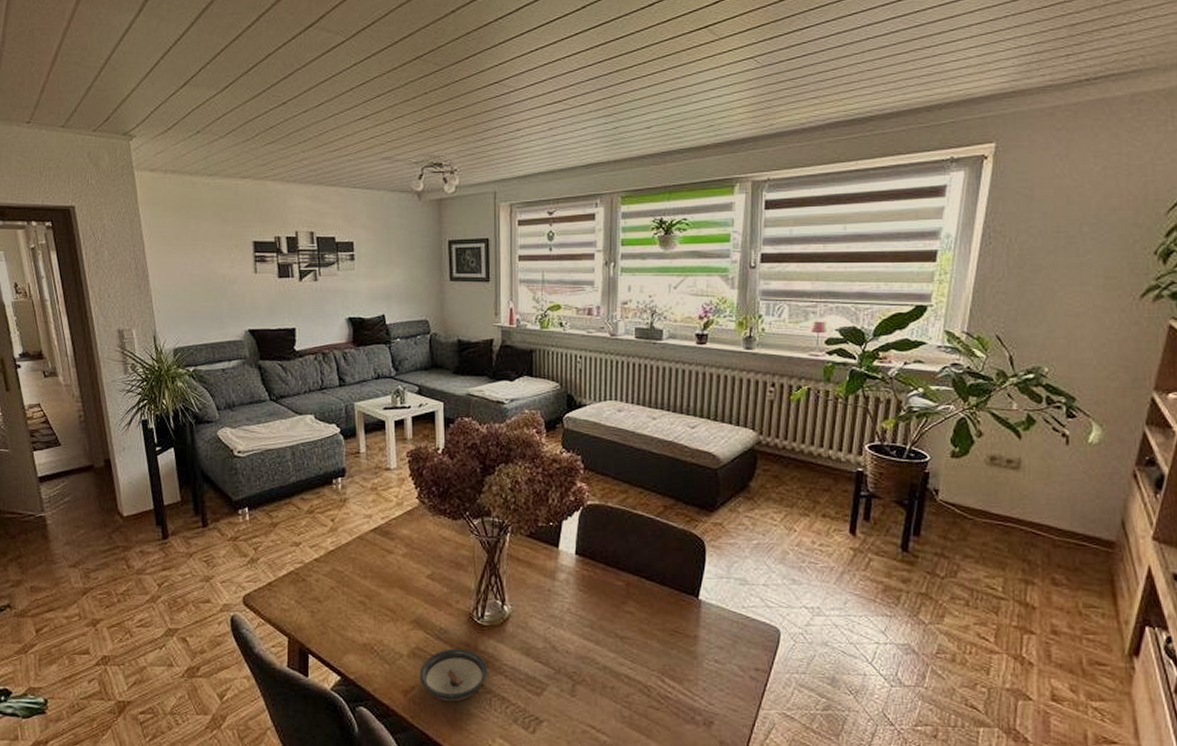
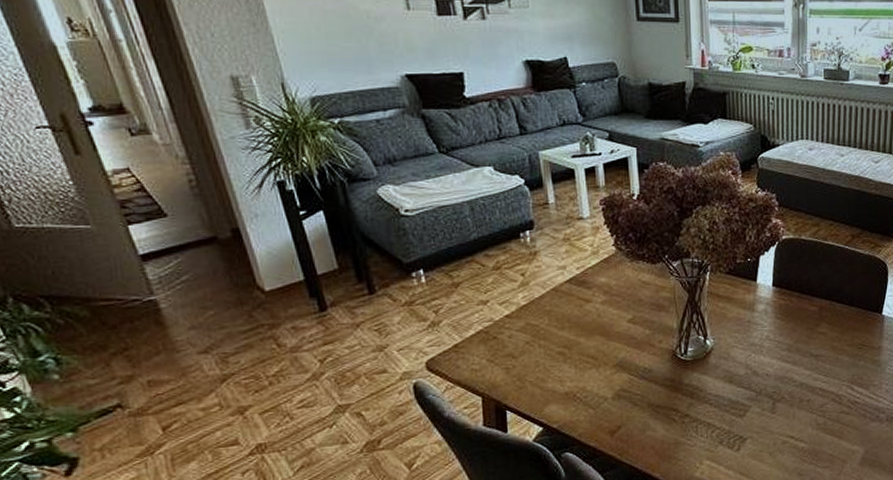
saucer: present [419,649,488,702] -> none [625,385,693,435]

